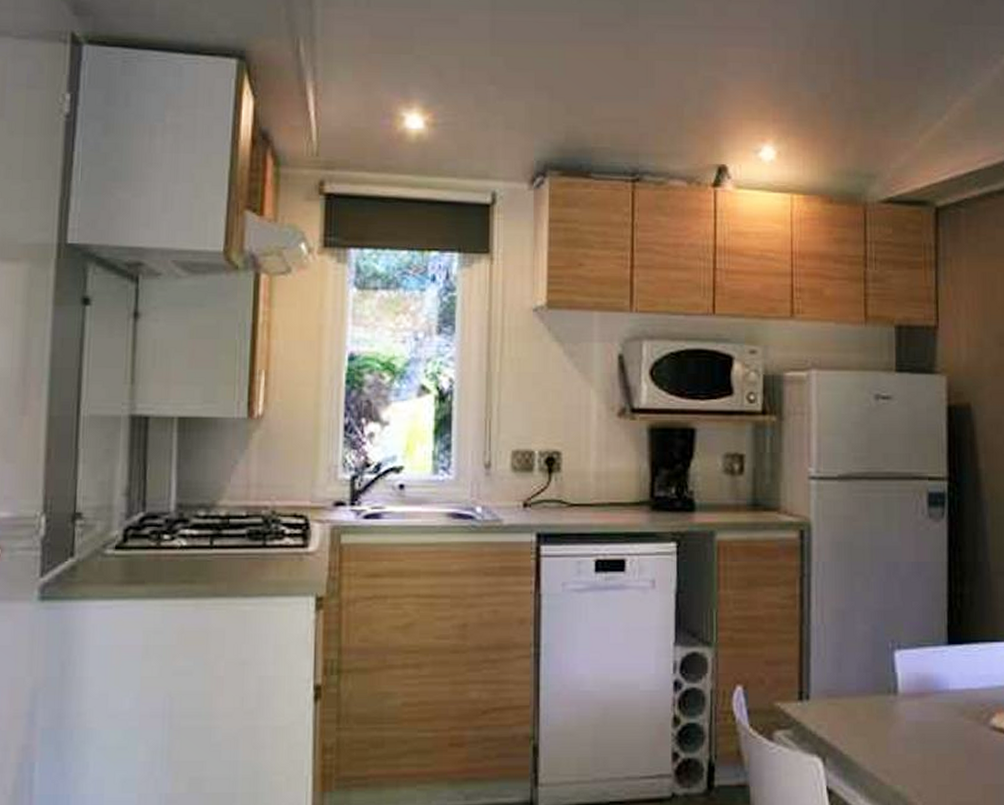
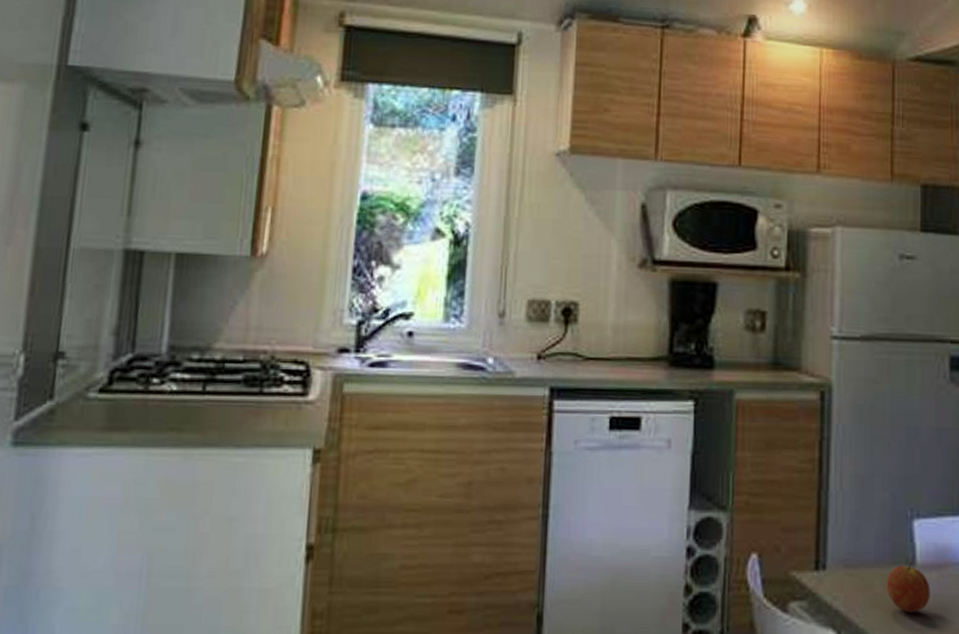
fruit: none [869,691,913,740] -> present [886,562,930,614]

